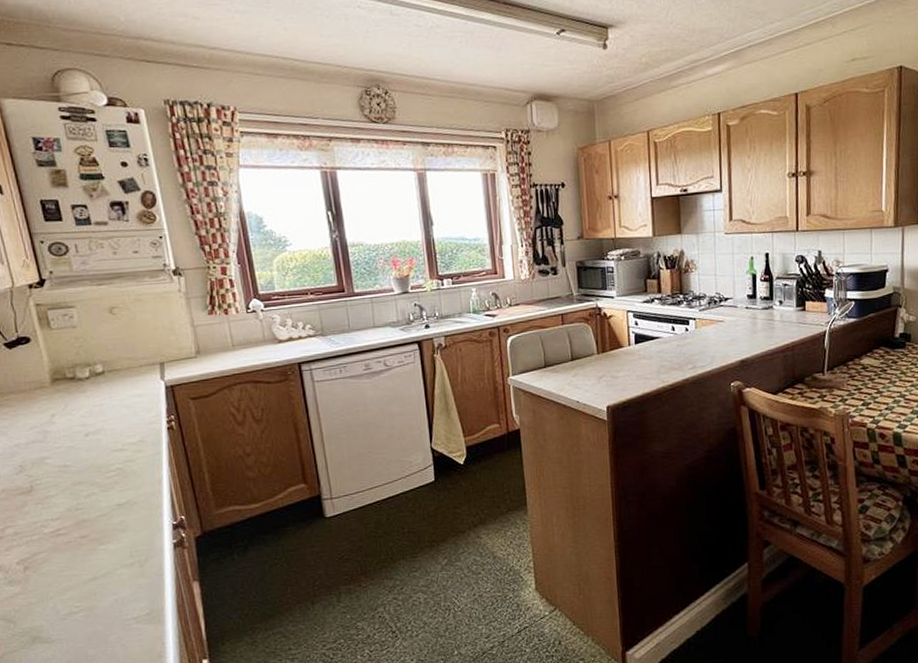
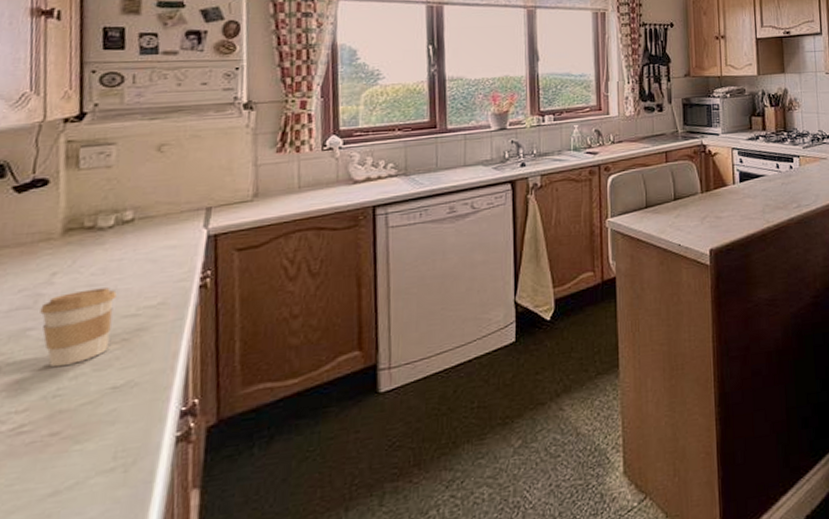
coffee cup: none [50,427,108,488] -> present [40,287,117,368]

